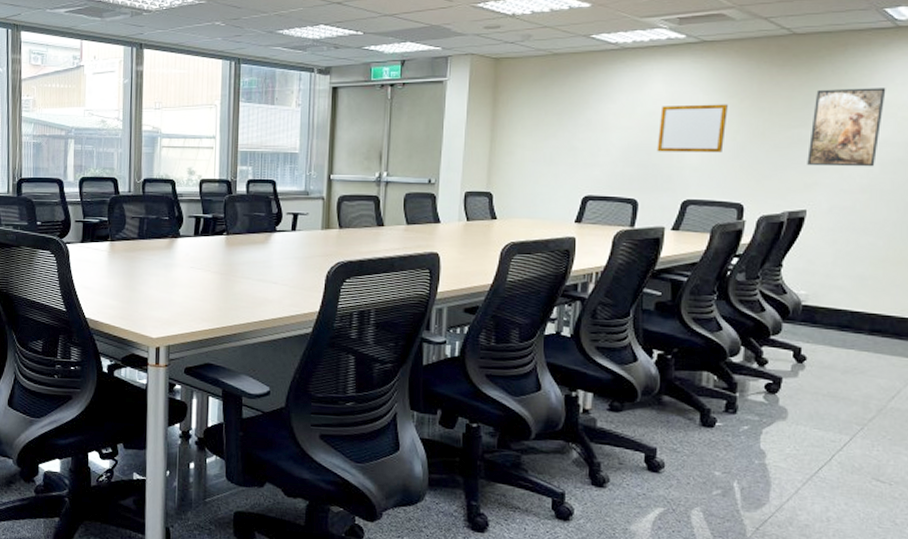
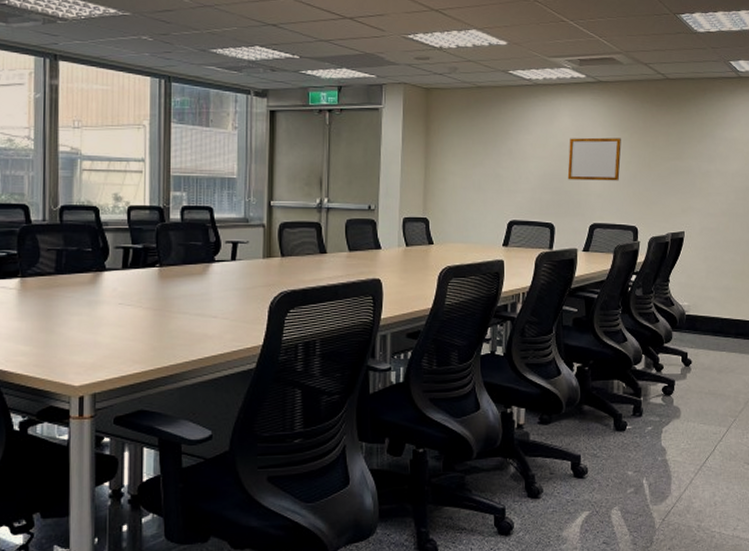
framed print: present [807,88,886,167] -> none [682,127,735,194]

